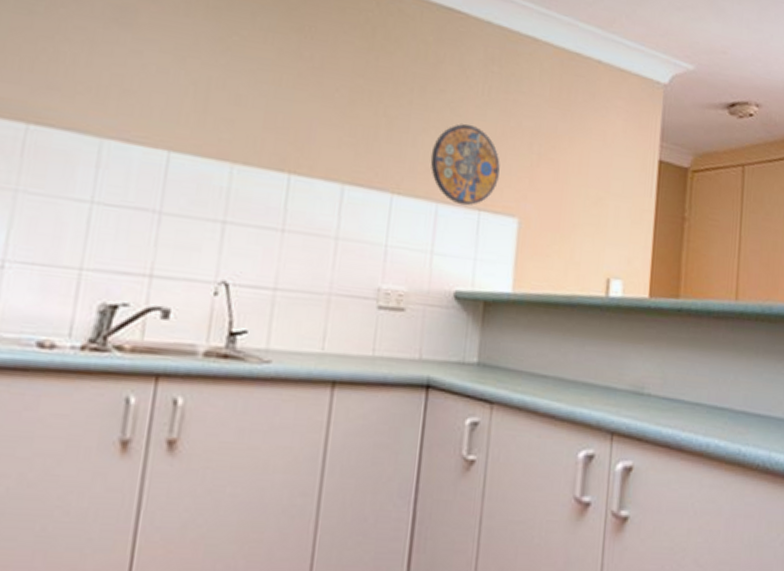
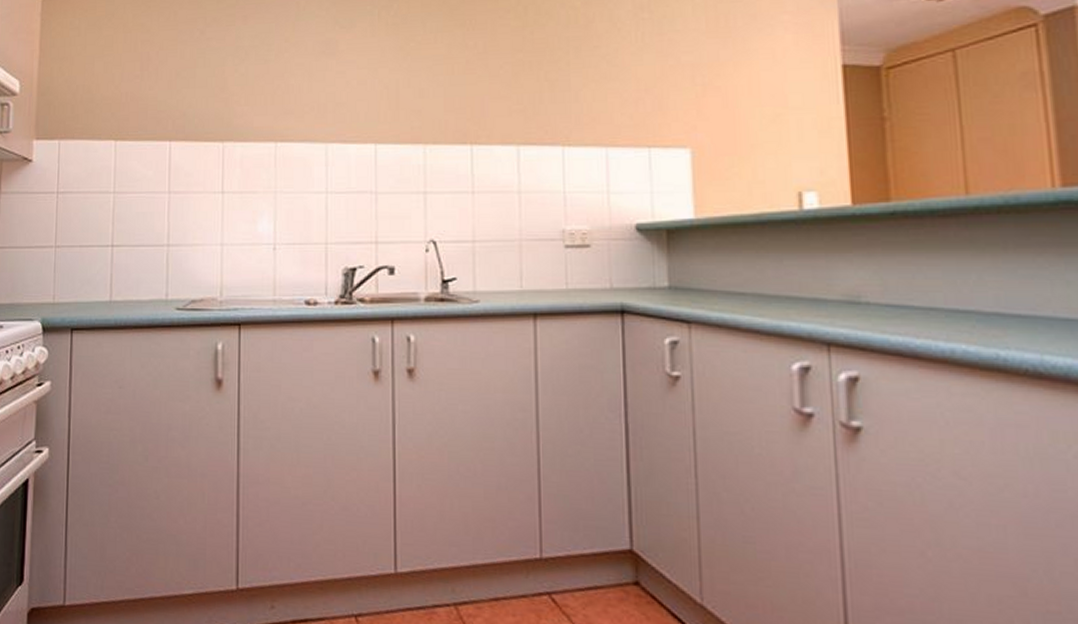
manhole cover: present [430,123,500,206] -> none [594,71,664,146]

